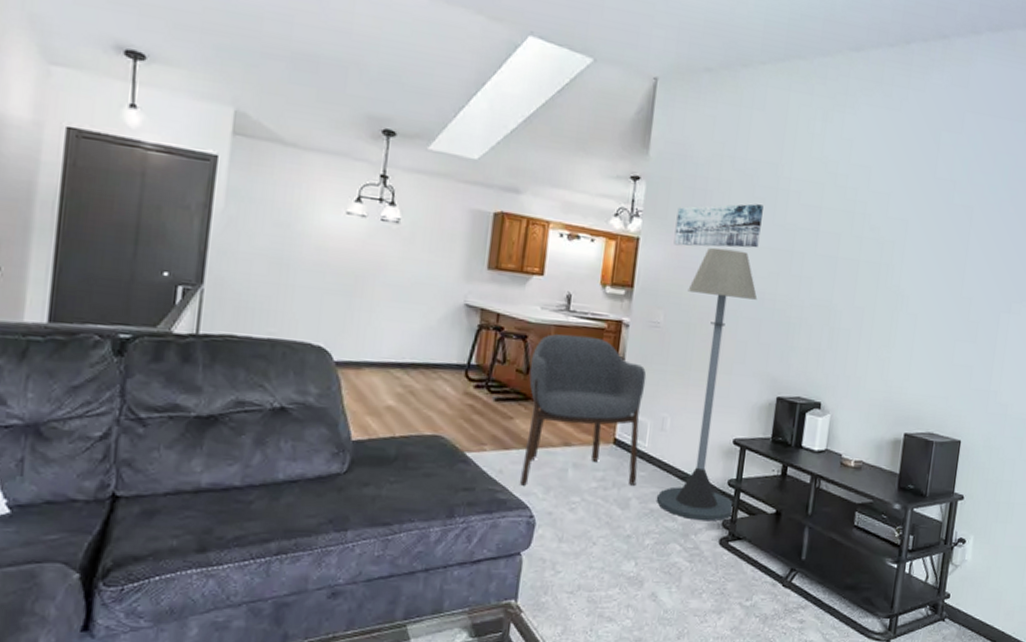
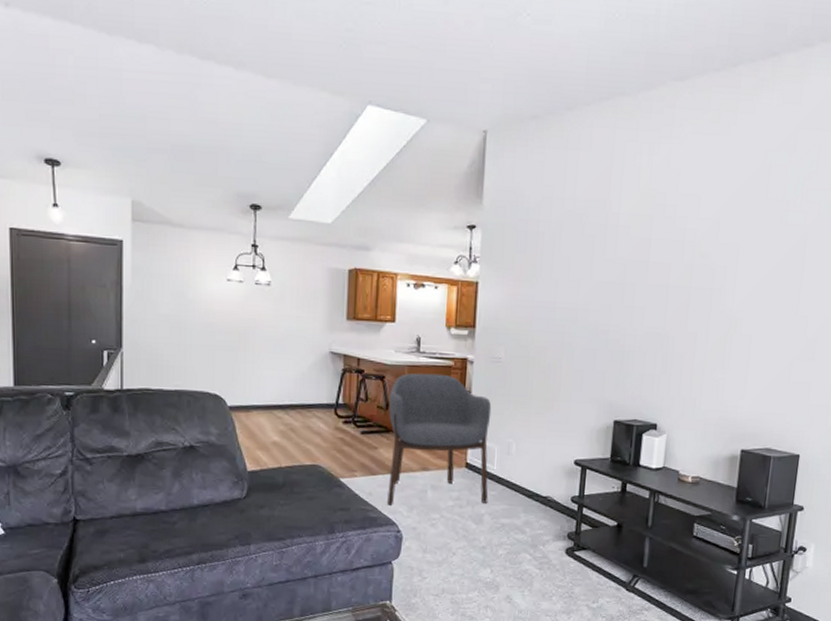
floor lamp: present [656,247,758,522] -> none [506,285,592,534]
wall art: present [673,203,763,248] -> none [510,241,594,287]

